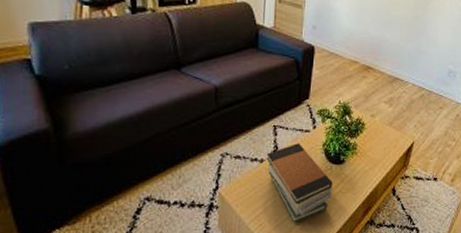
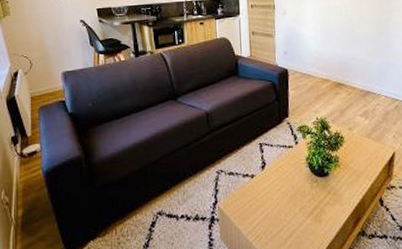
book stack: present [266,143,333,223] -> none [256,158,321,234]

